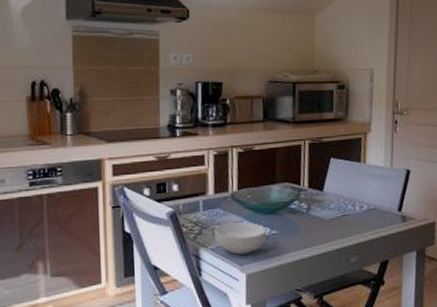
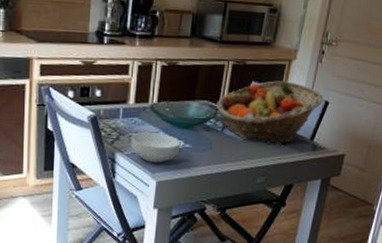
fruit basket: none [298,154,405,220] -> present [216,80,324,145]

